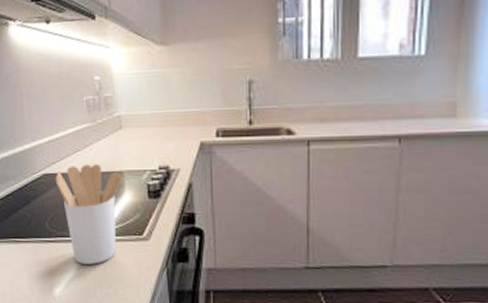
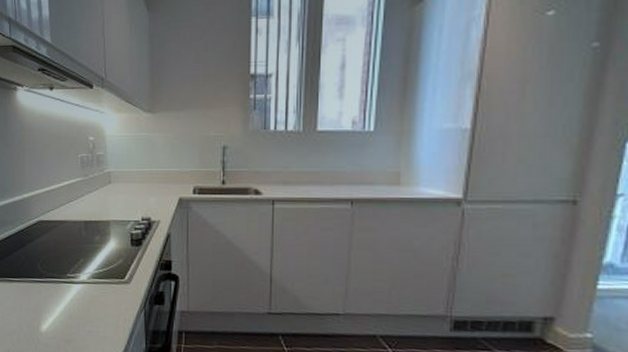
utensil holder: present [55,164,123,265] -> none [49,213,109,304]

